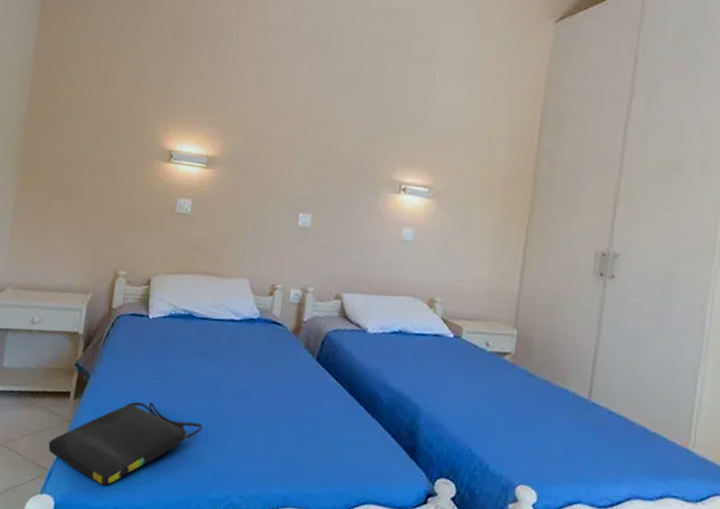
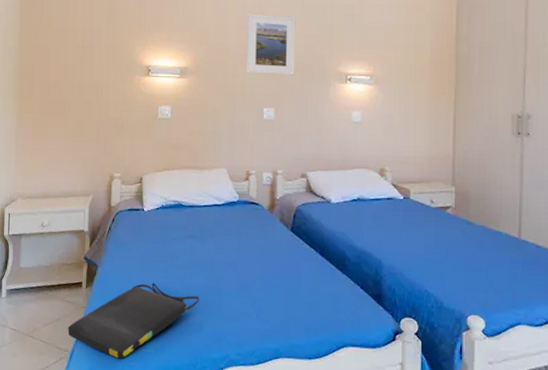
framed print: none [284,101,348,178] -> present [247,14,296,75]

